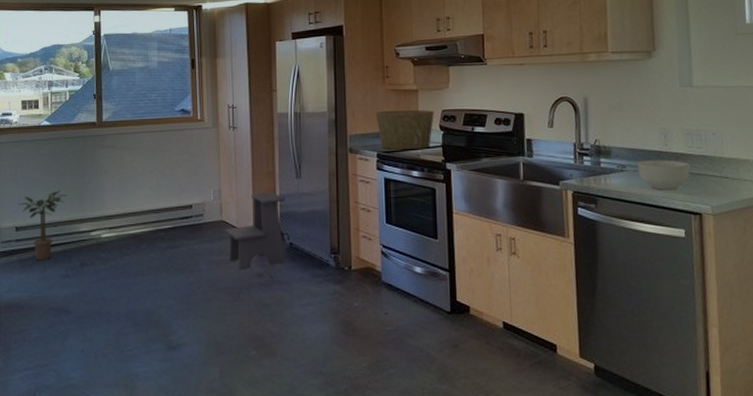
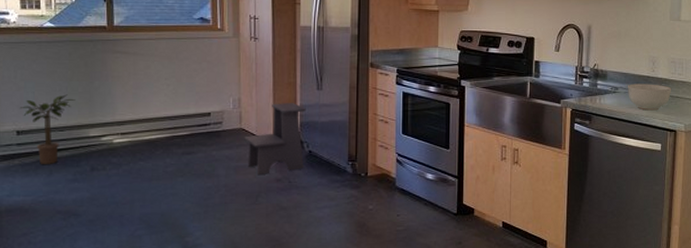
basket: present [375,109,434,150] -> none [397,28,453,66]

